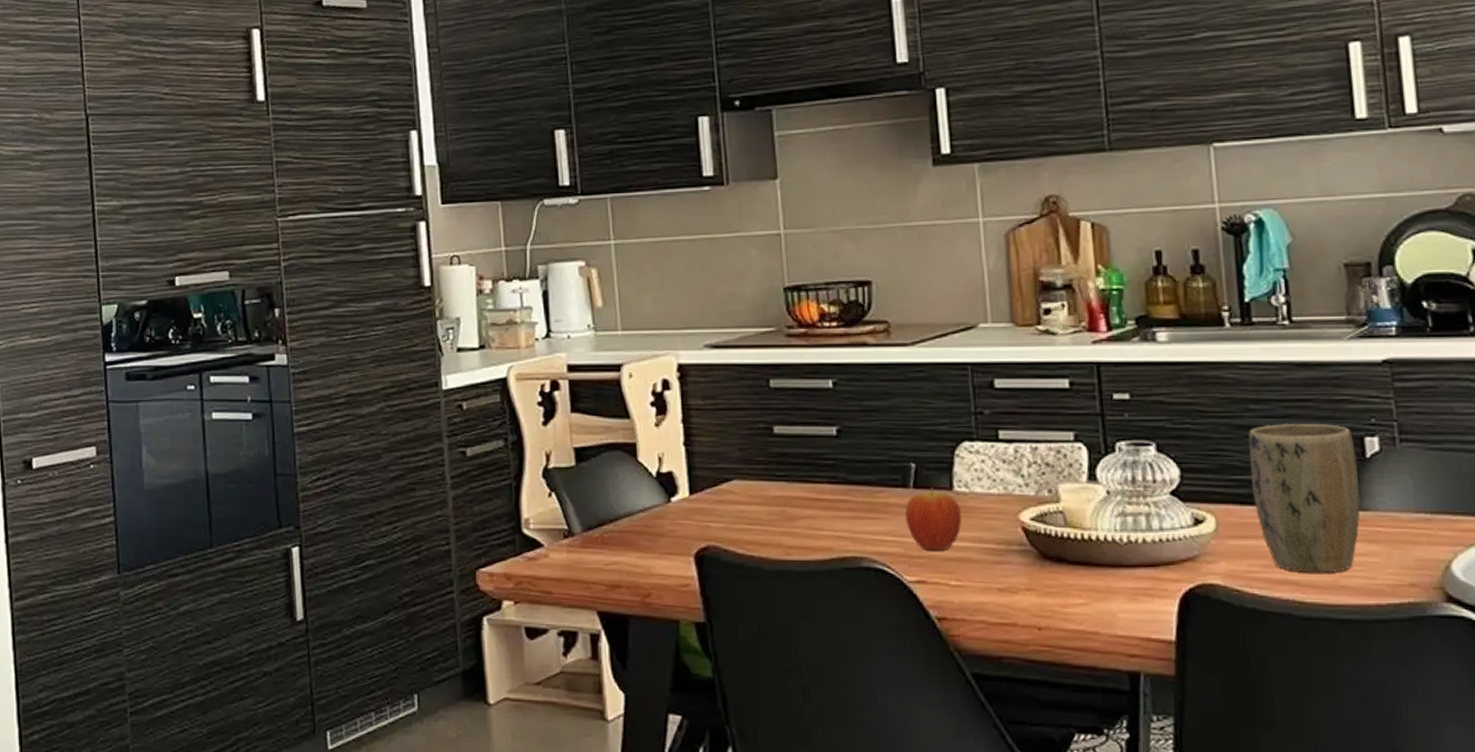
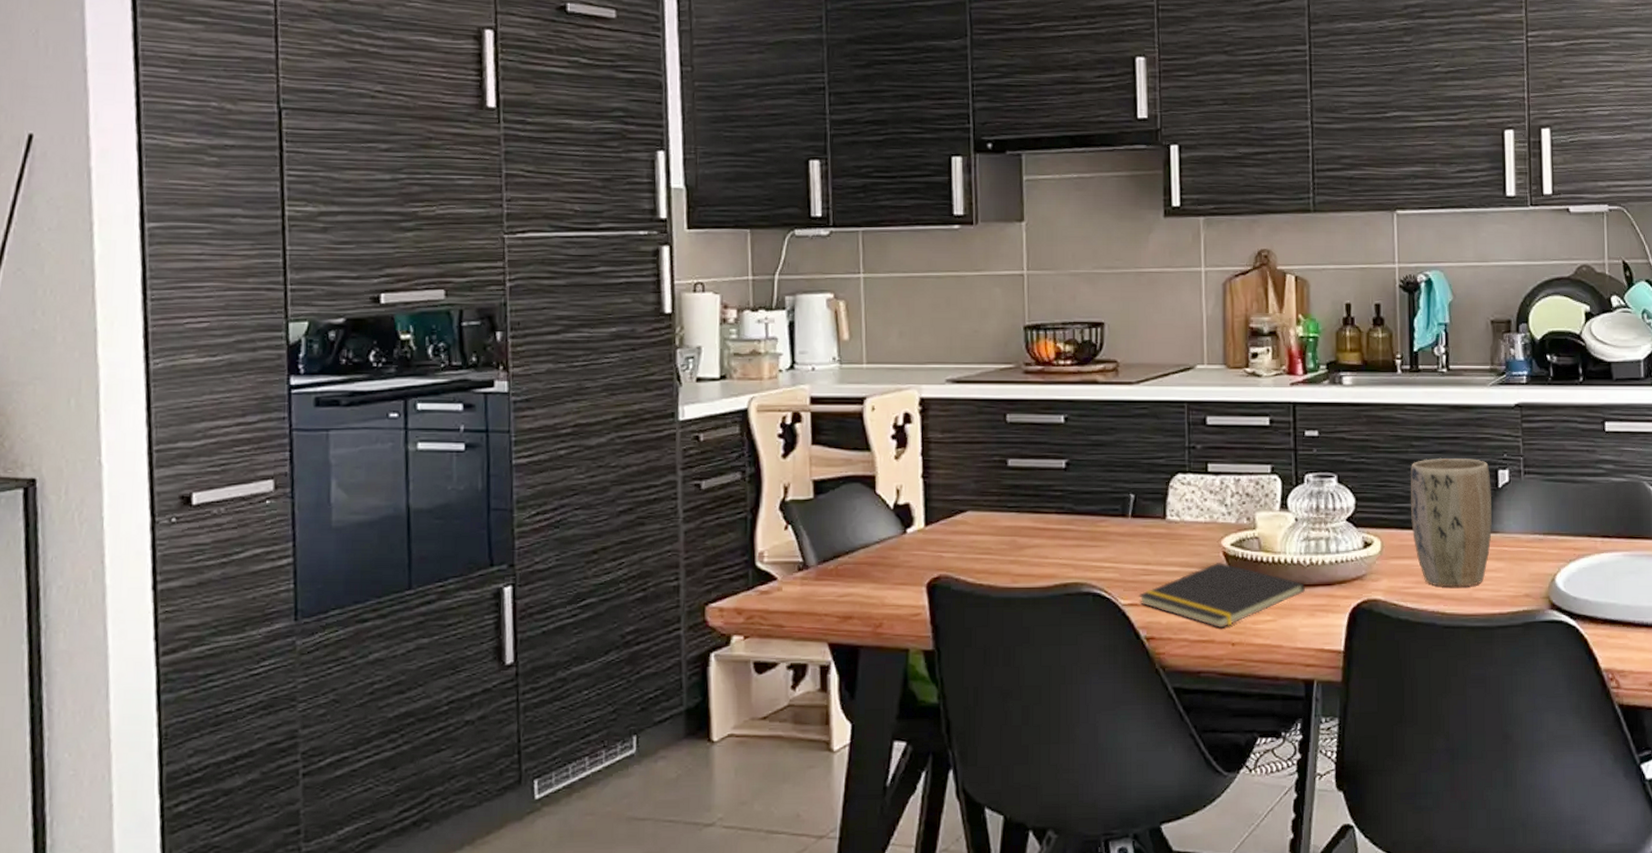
fruit: present [905,488,962,551] -> none [1123,517,1173,575]
notepad: none [926,539,1125,611] -> present [1138,563,1306,629]

